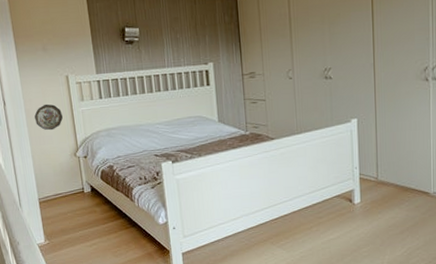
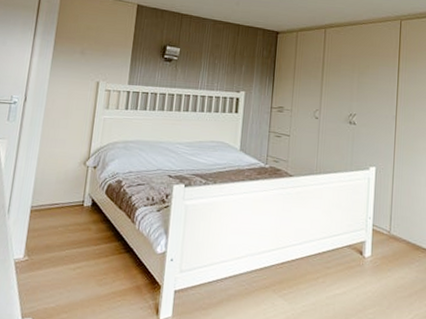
decorative plate: present [34,103,63,131] -> none [52,106,83,134]

